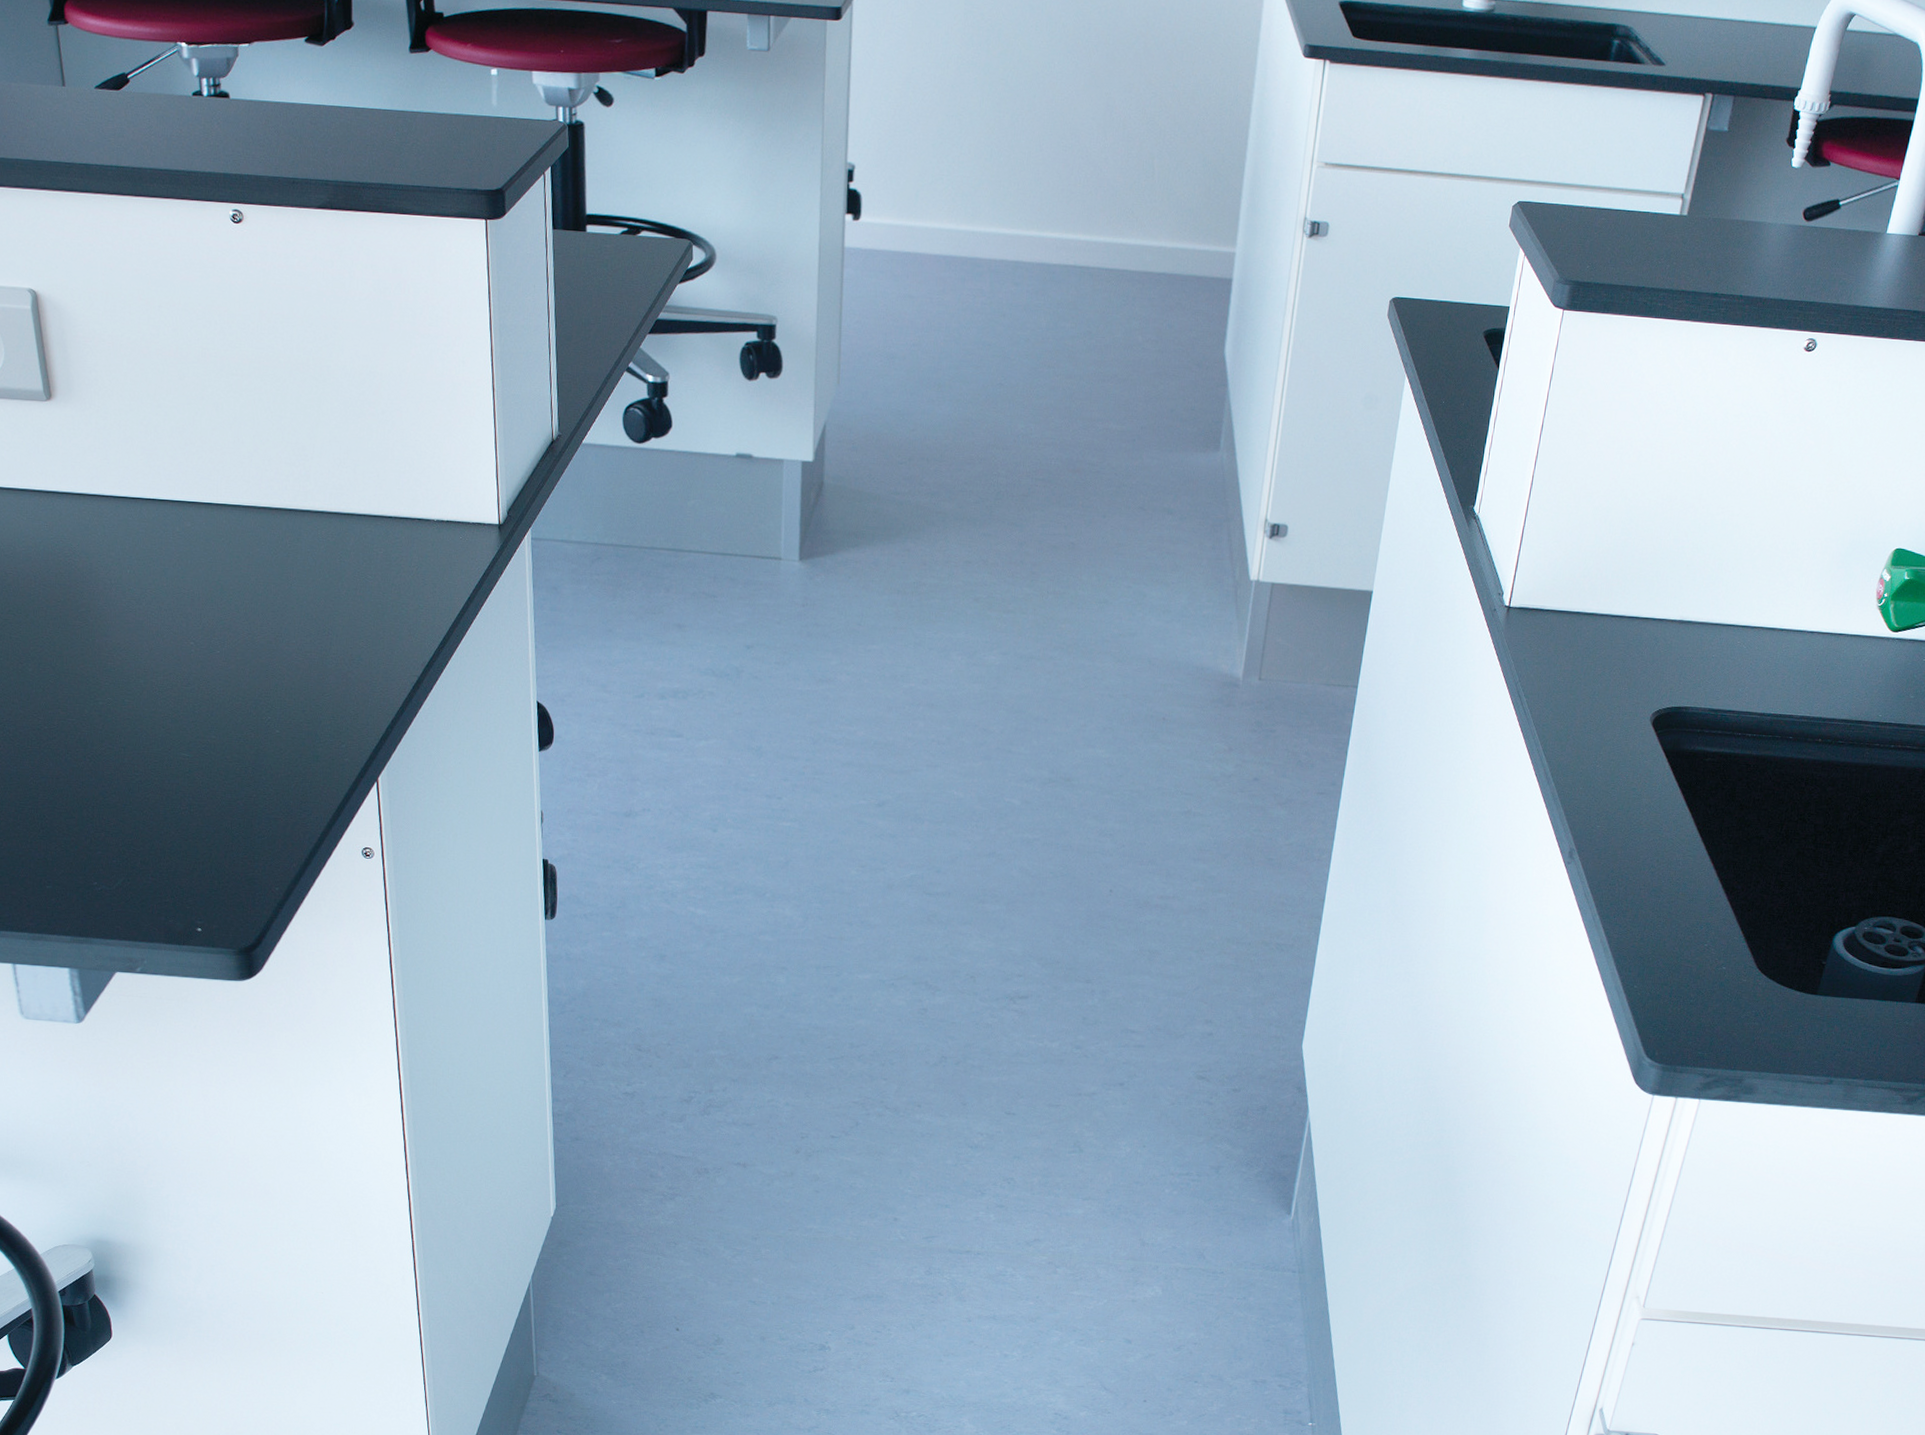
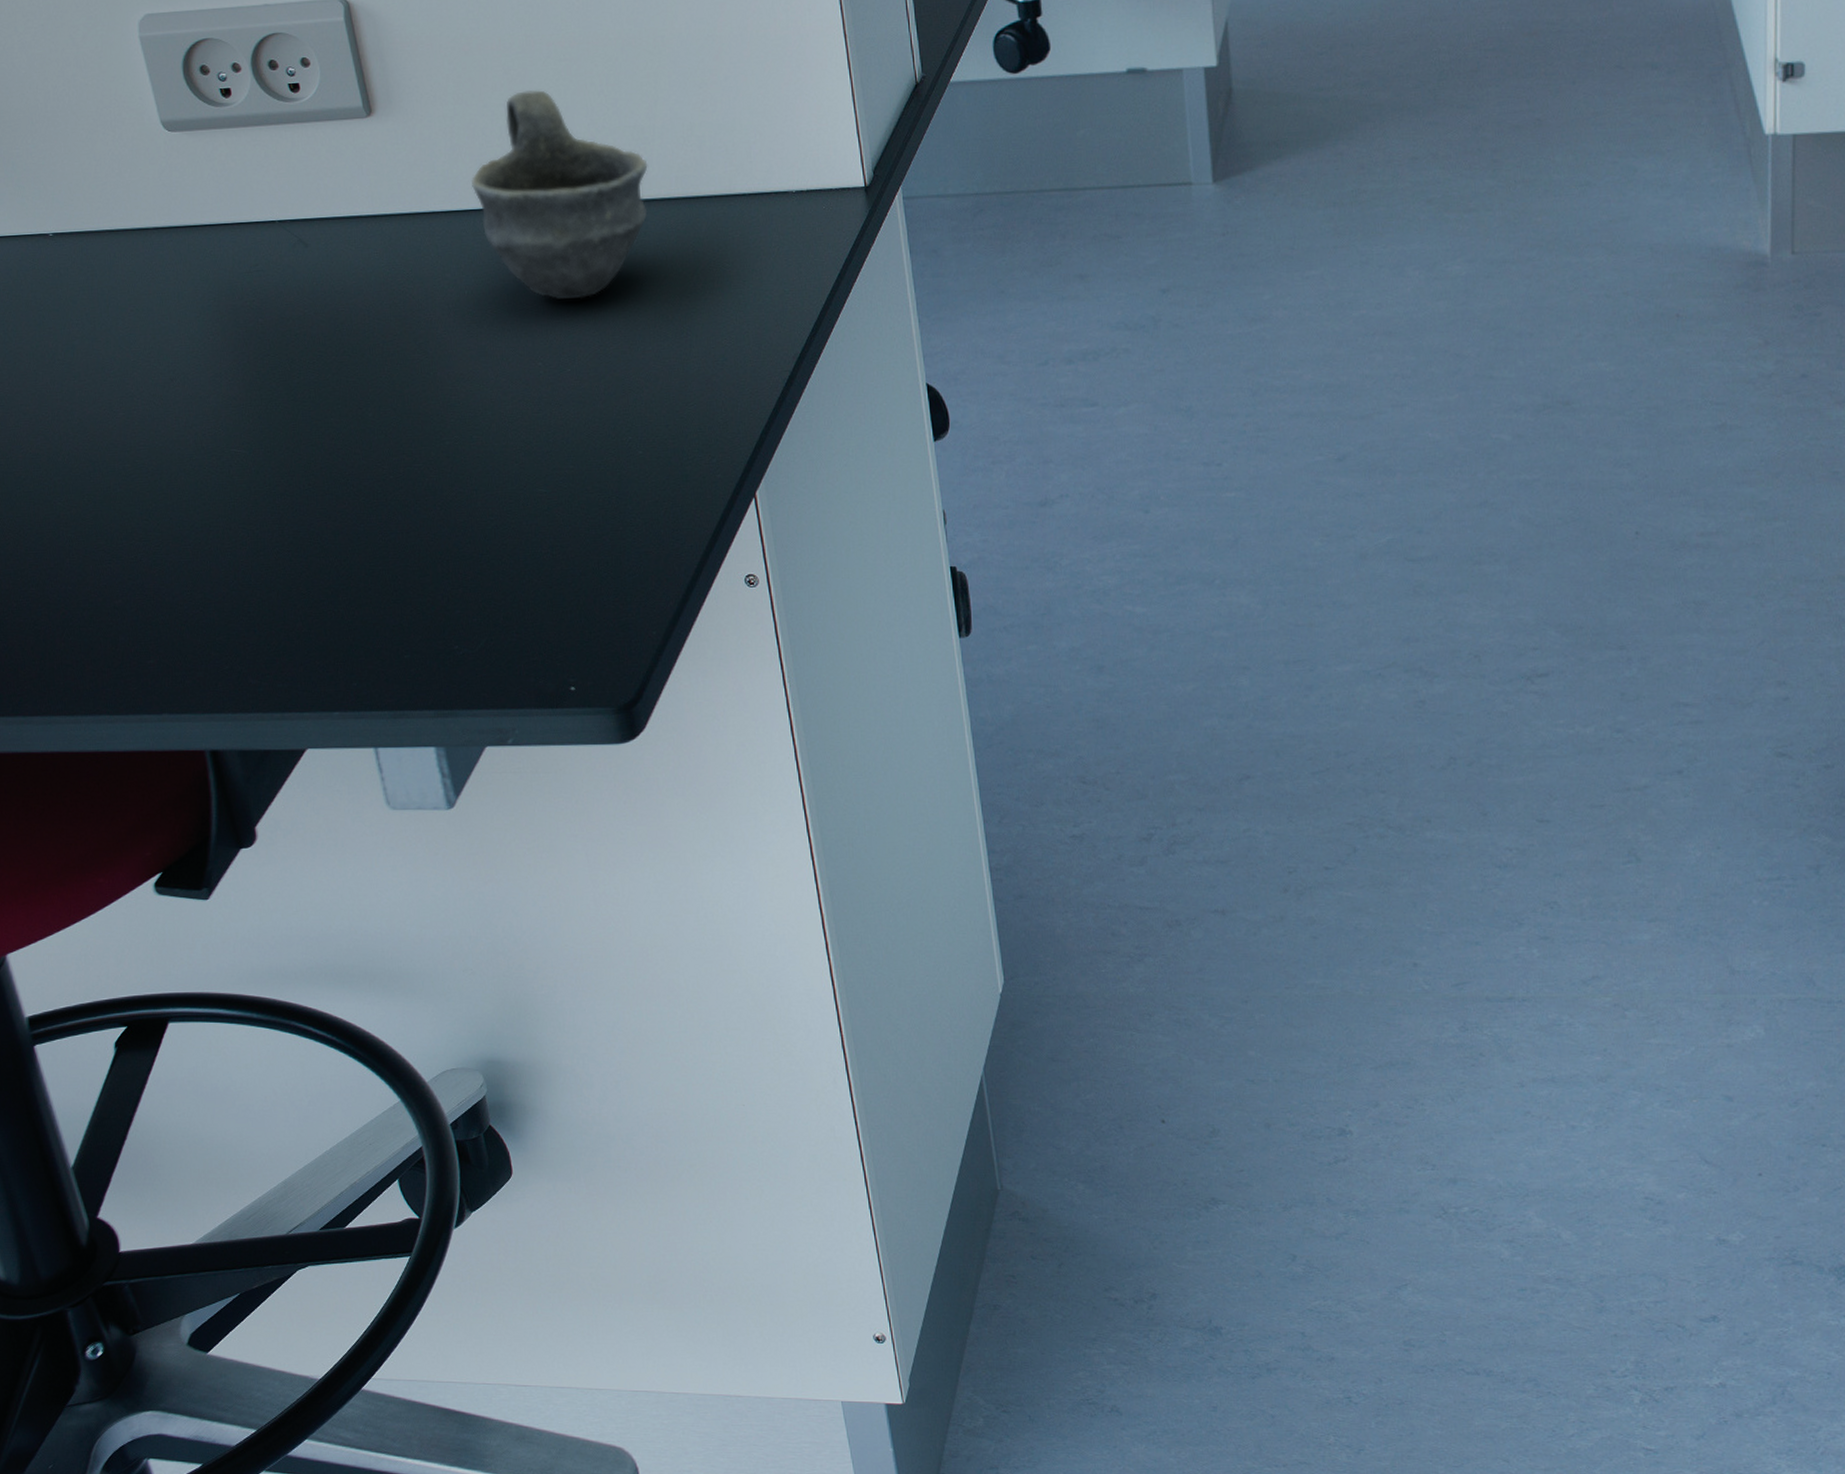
cup: none [140,397,305,591] -> present [470,90,648,301]

